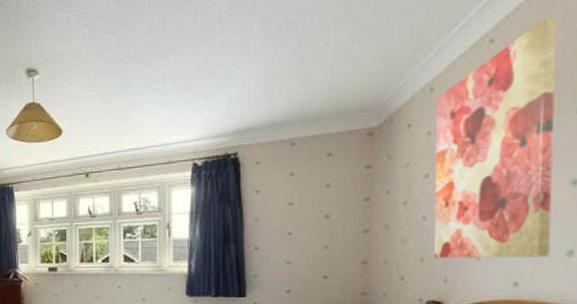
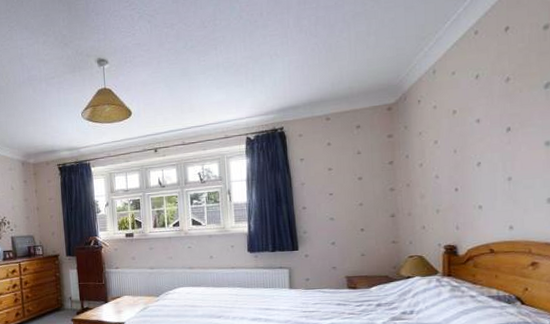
wall art: present [433,16,557,259] -> none [438,13,535,210]

